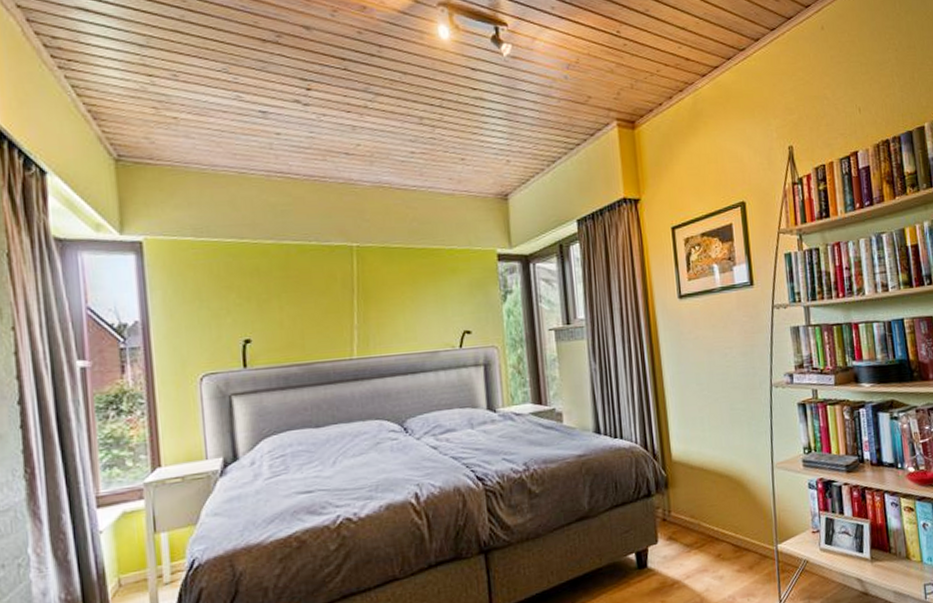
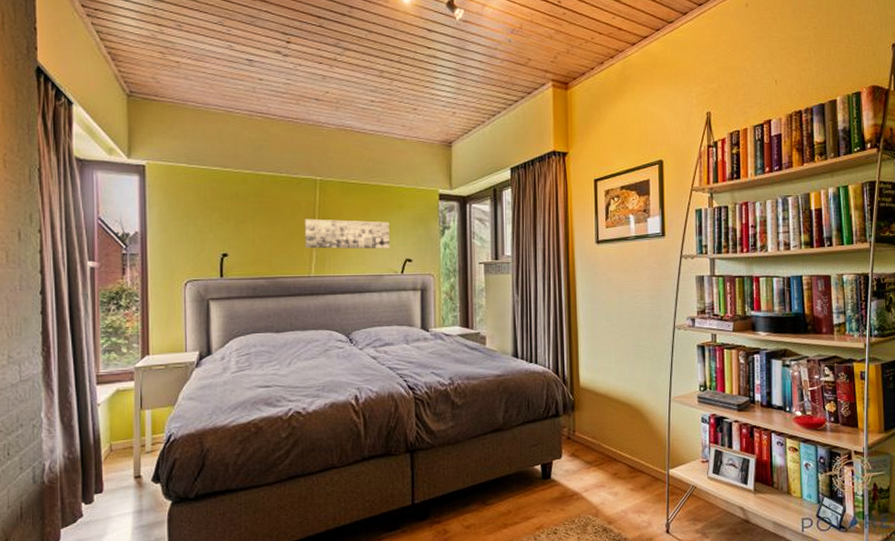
wall art: none [340,289,444,327] -> present [304,218,390,249]

